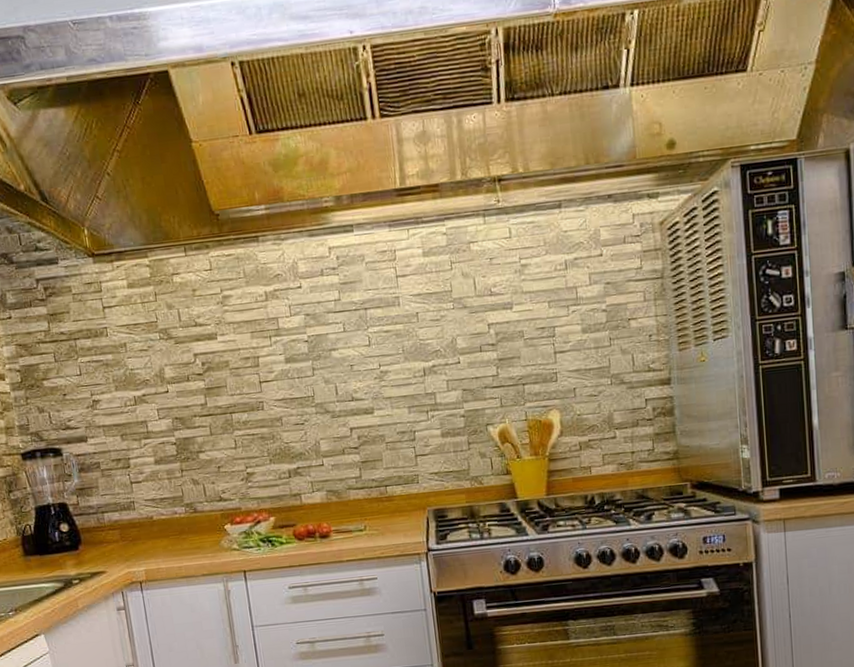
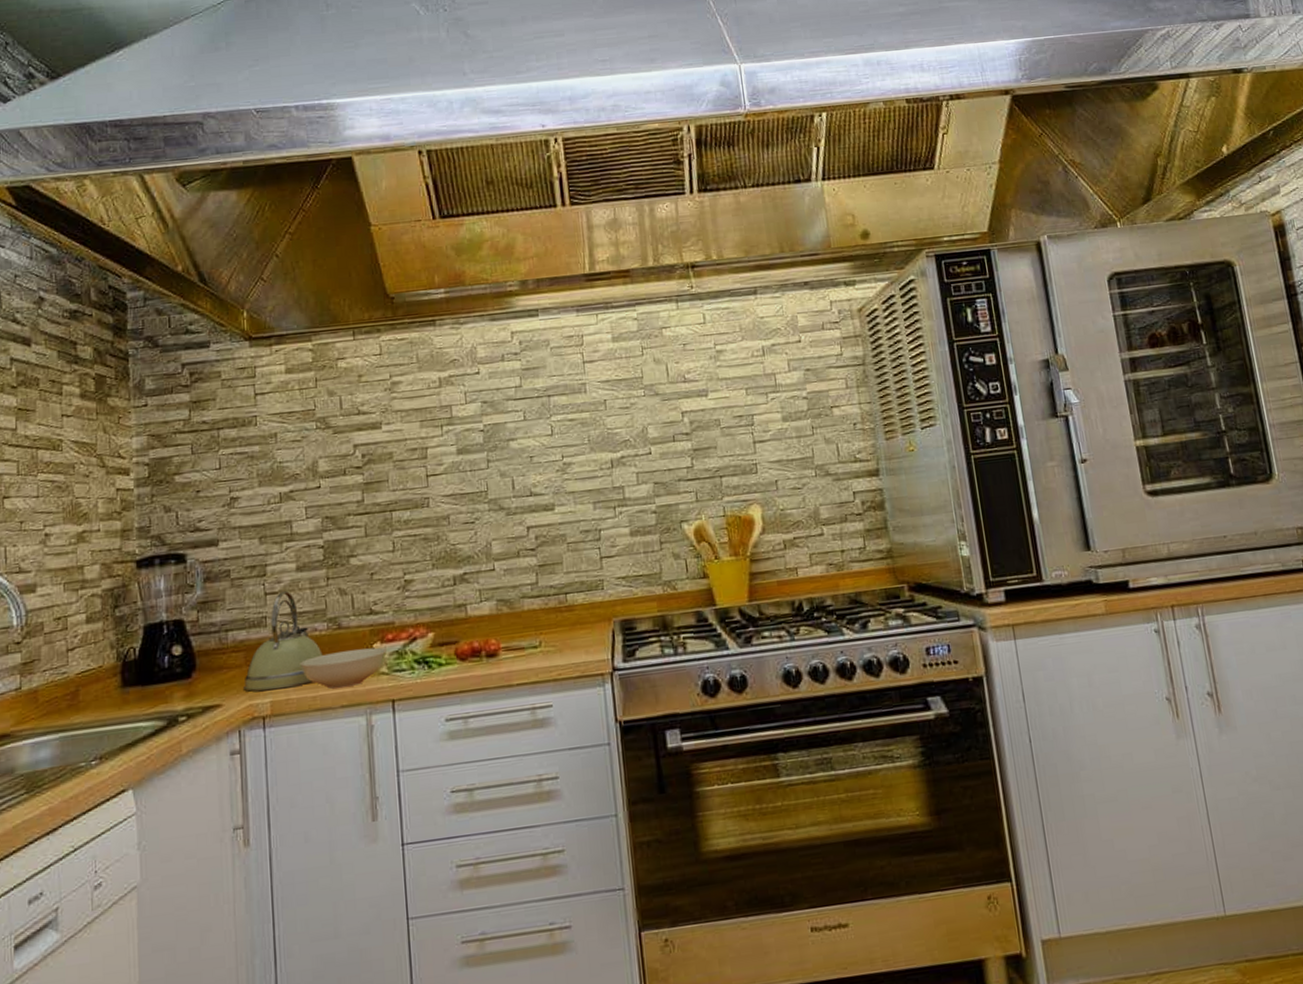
kettle: none [121,480,184,562] -> present [244,590,323,692]
bowl: none [165,528,236,561] -> present [300,647,387,689]

